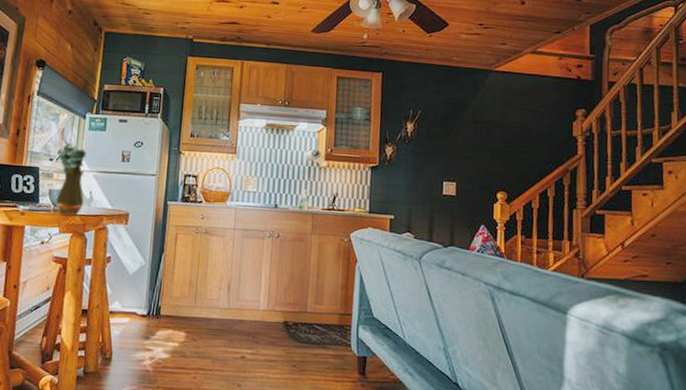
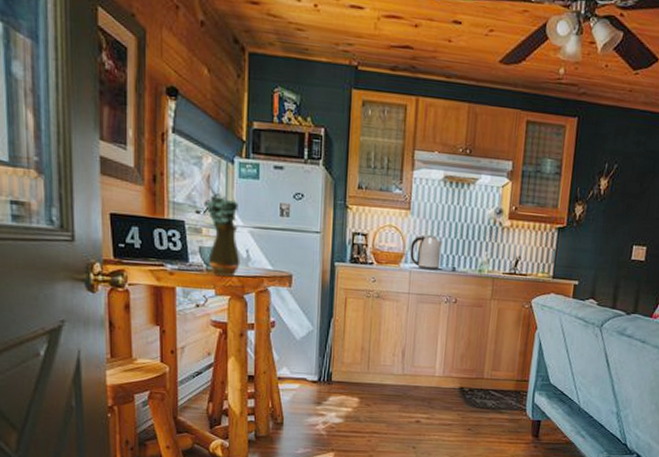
kettle: none [236,175,265,208] -> present [410,235,442,271]

